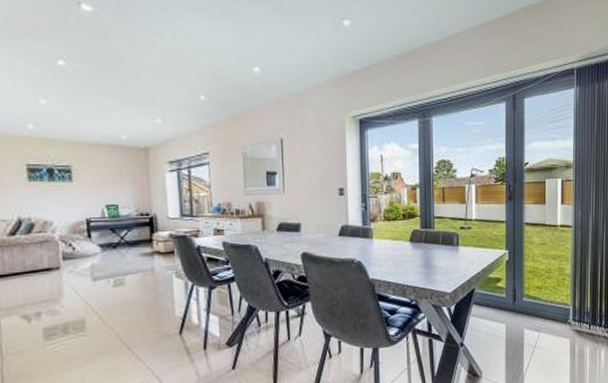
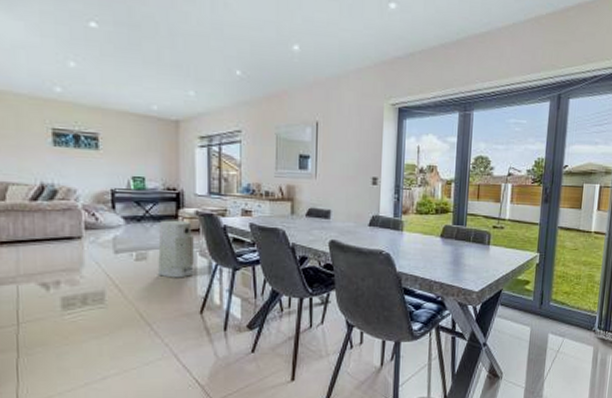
air purifier: none [134,244,171,301] -> present [158,220,194,278]

